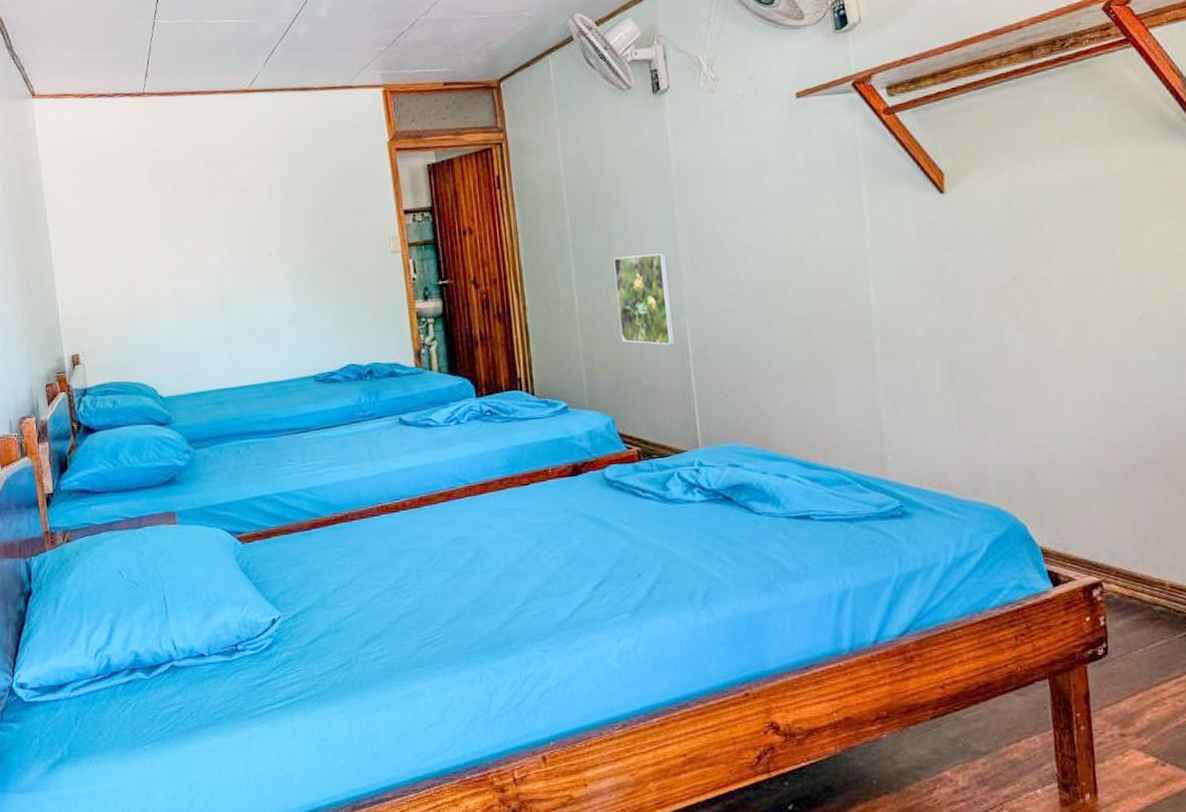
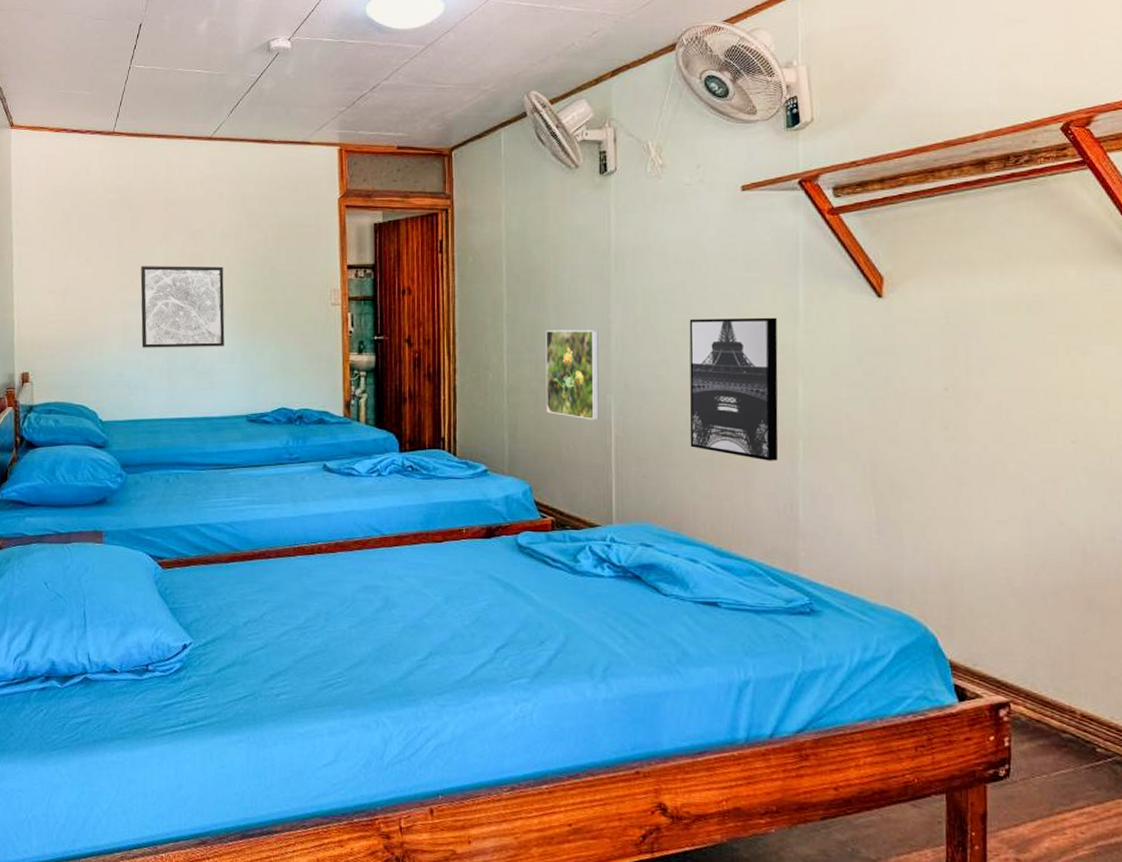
wall art: none [187,224,284,317] -> present [140,266,225,348]
wall art: none [756,223,857,369] -> present [689,317,779,461]

